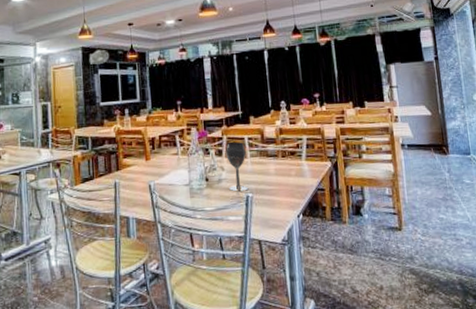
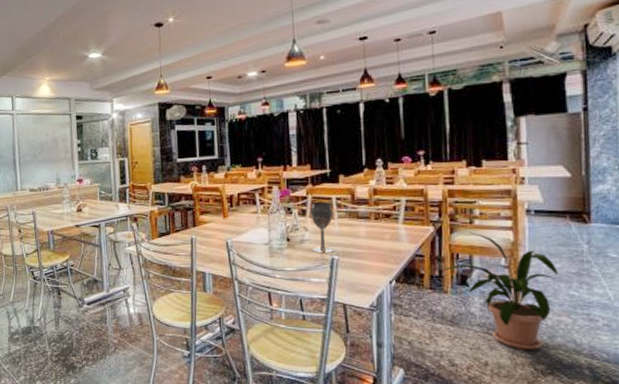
house plant: none [340,165,430,273] -> present [442,232,558,351]

